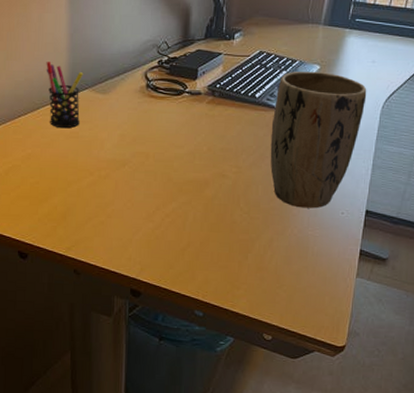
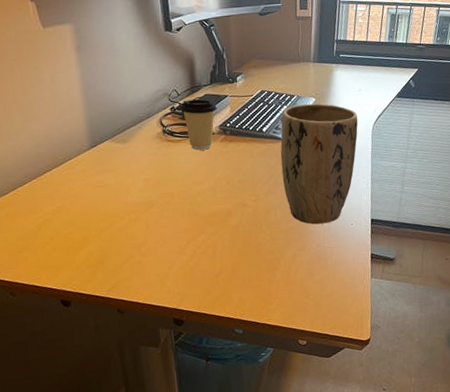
pen holder: present [46,62,84,129] -> none [64,119,104,180]
coffee cup: none [168,54,209,111] -> present [180,99,217,151]

